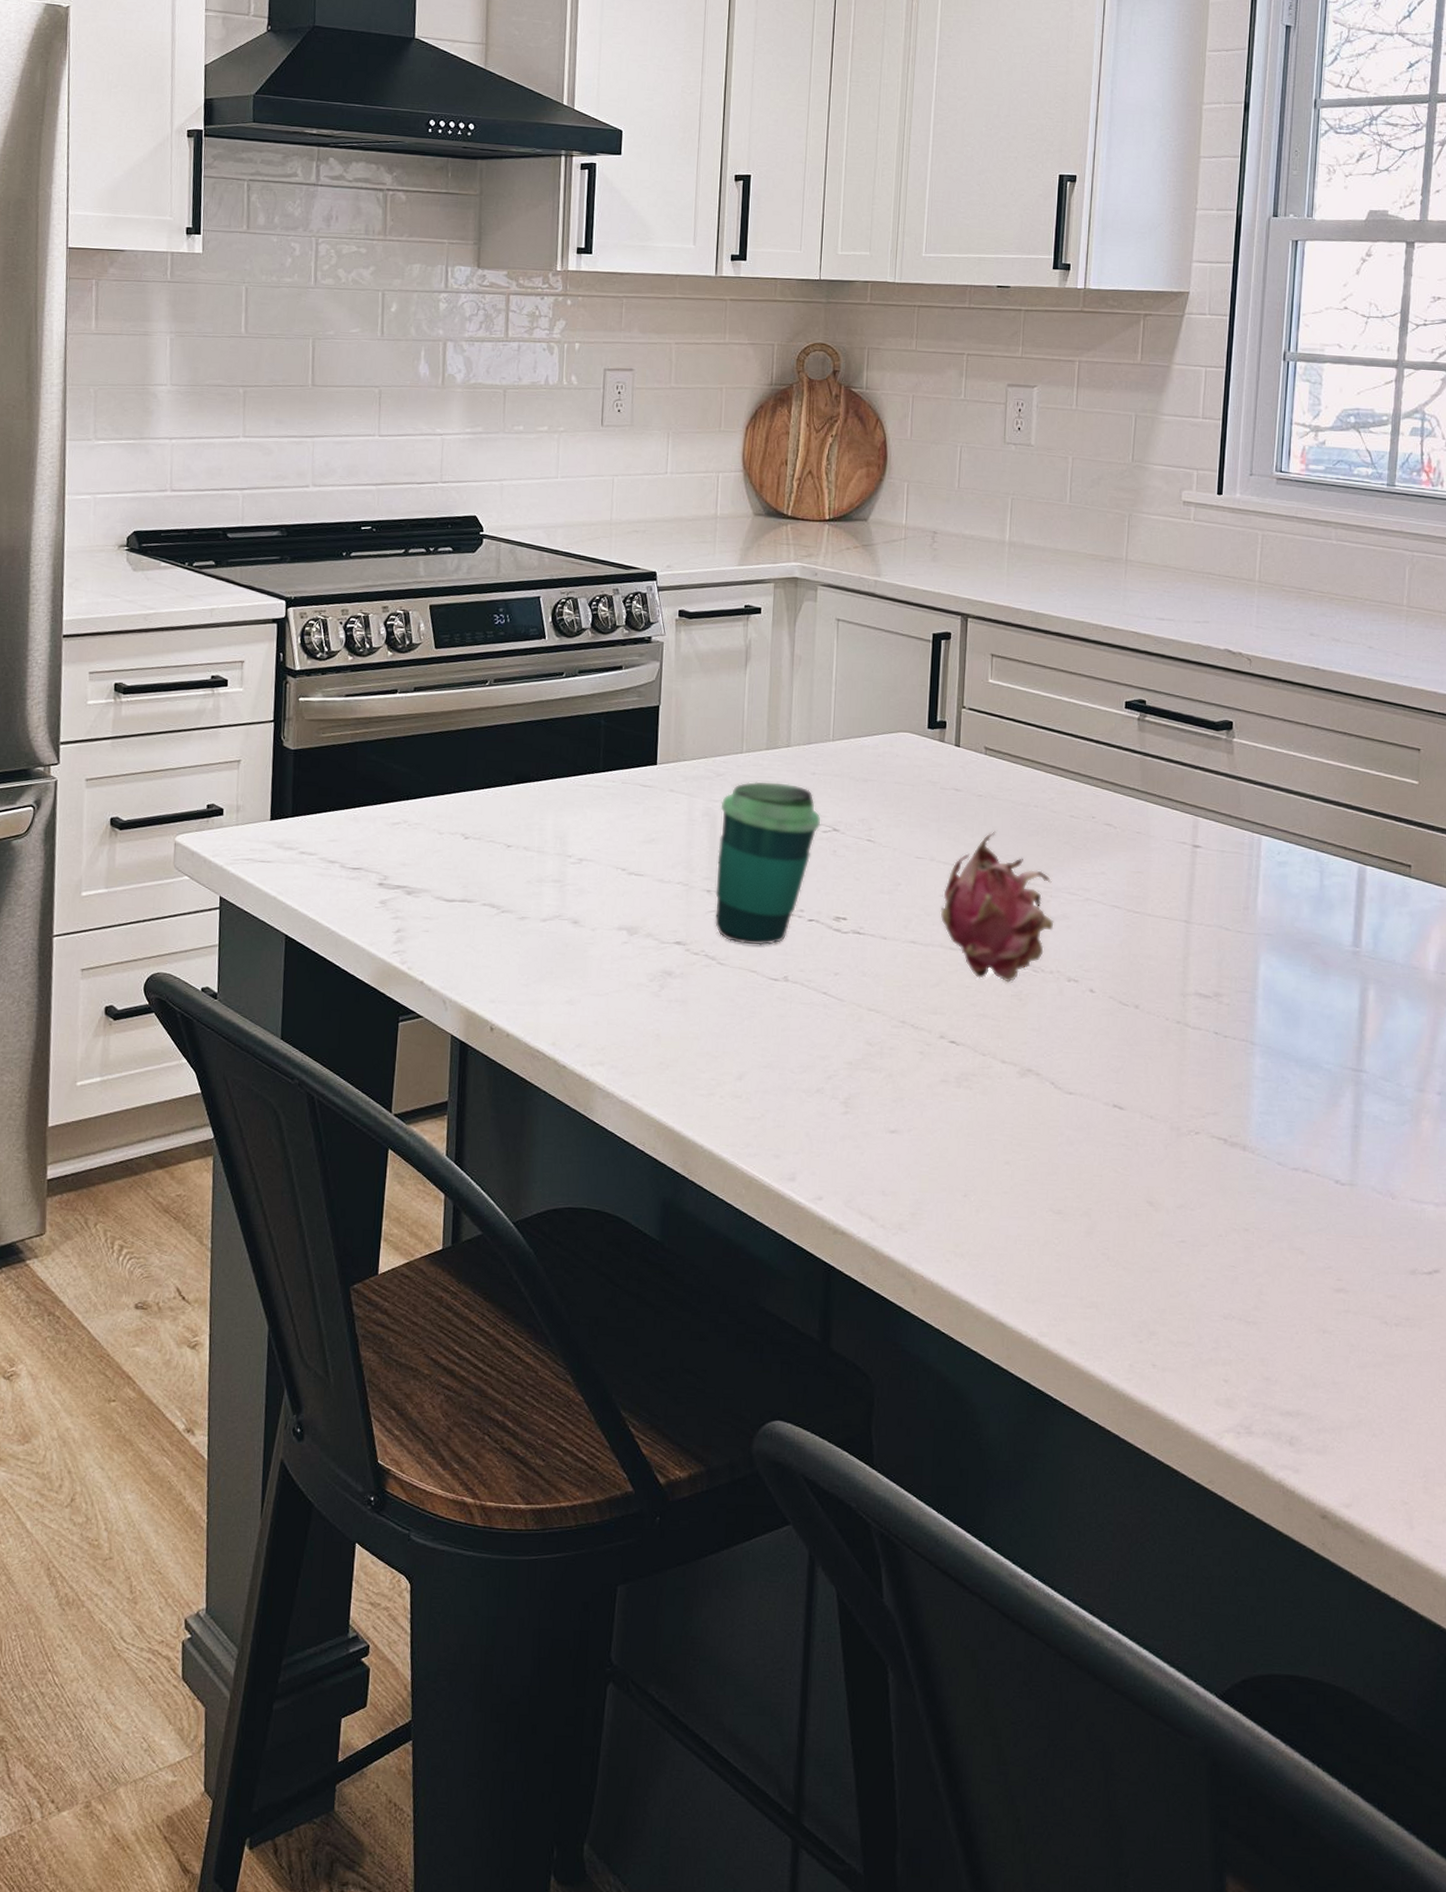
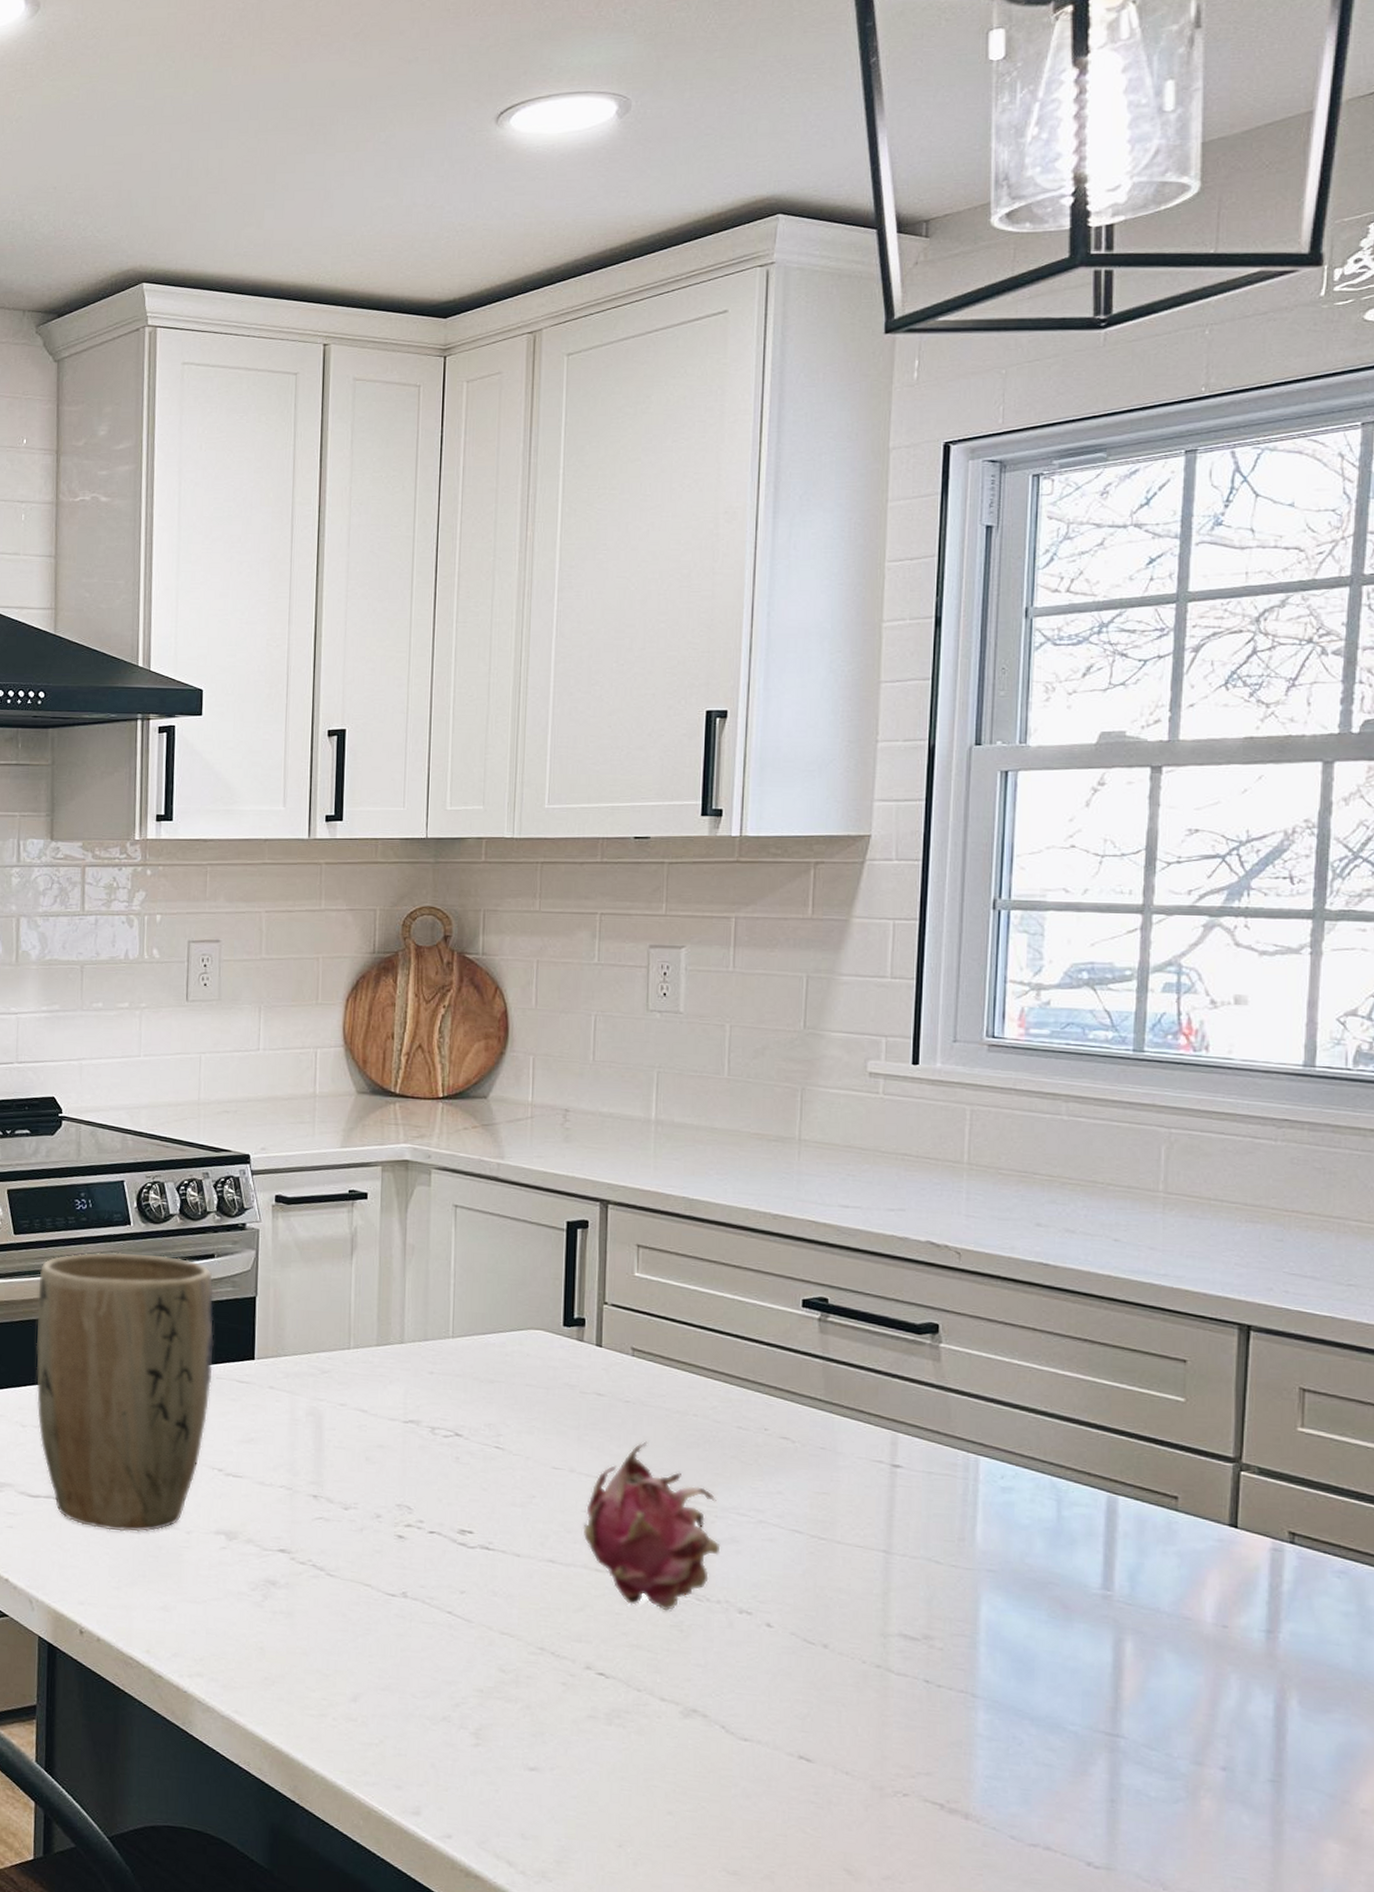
plant pot: none [453,665,621,931] -> present [36,1252,214,1532]
cup: present [715,781,821,945] -> none [323,1380,441,1557]

